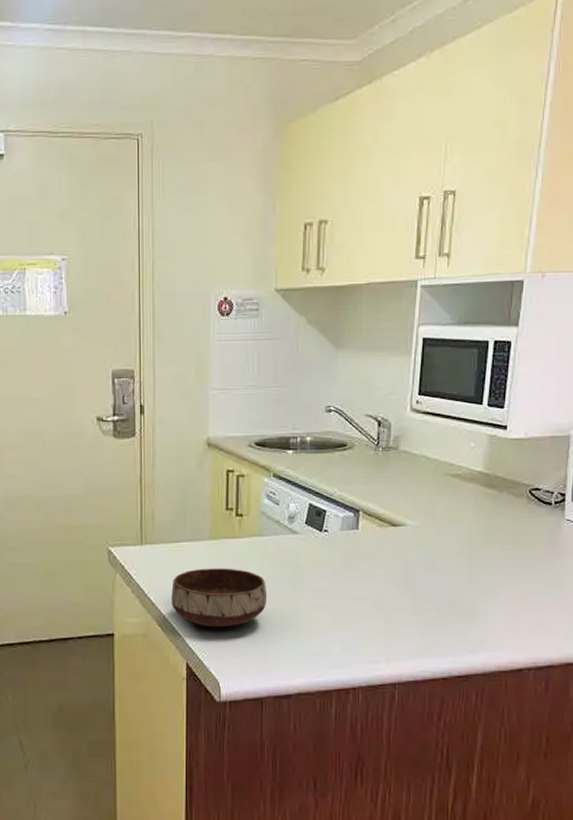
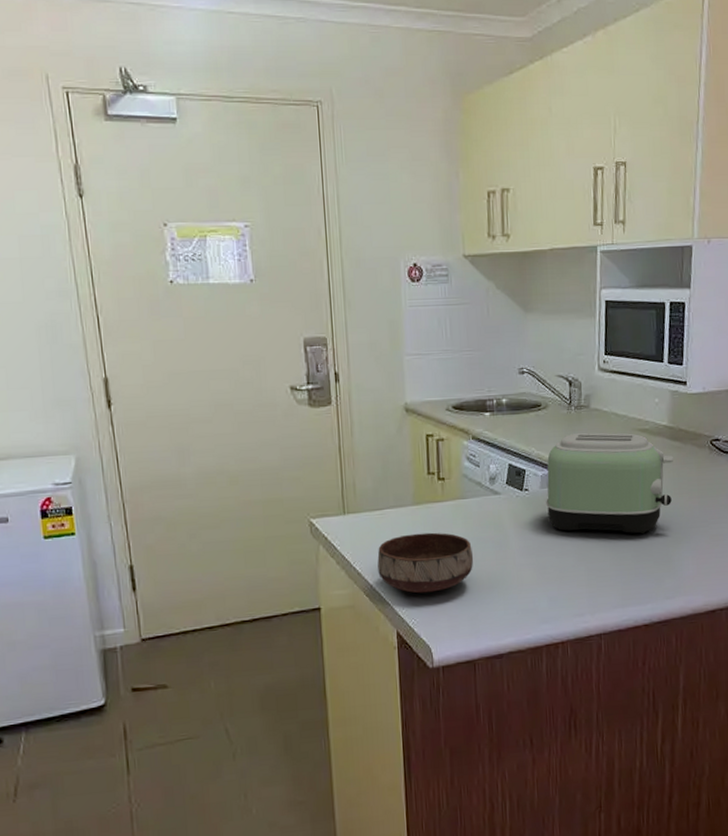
toaster: none [346,476,486,583] -> present [546,432,673,534]

